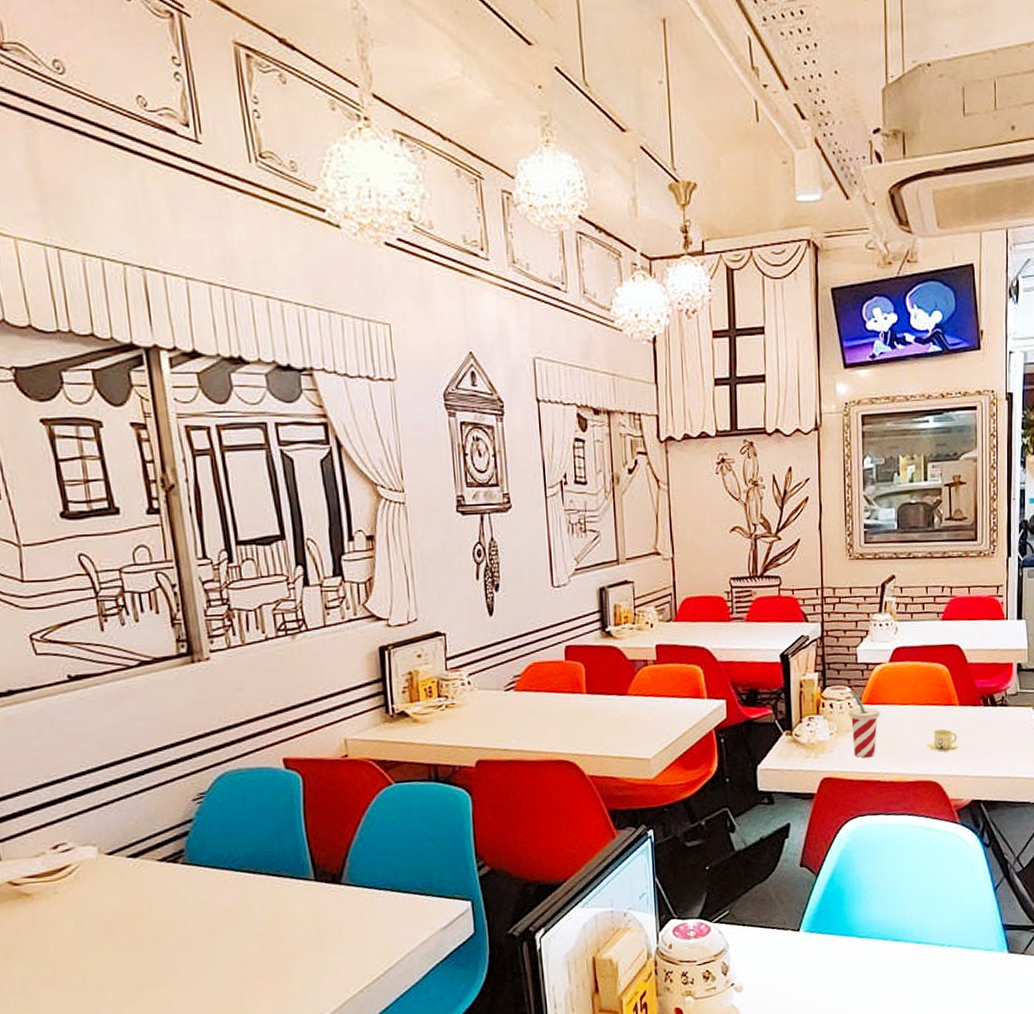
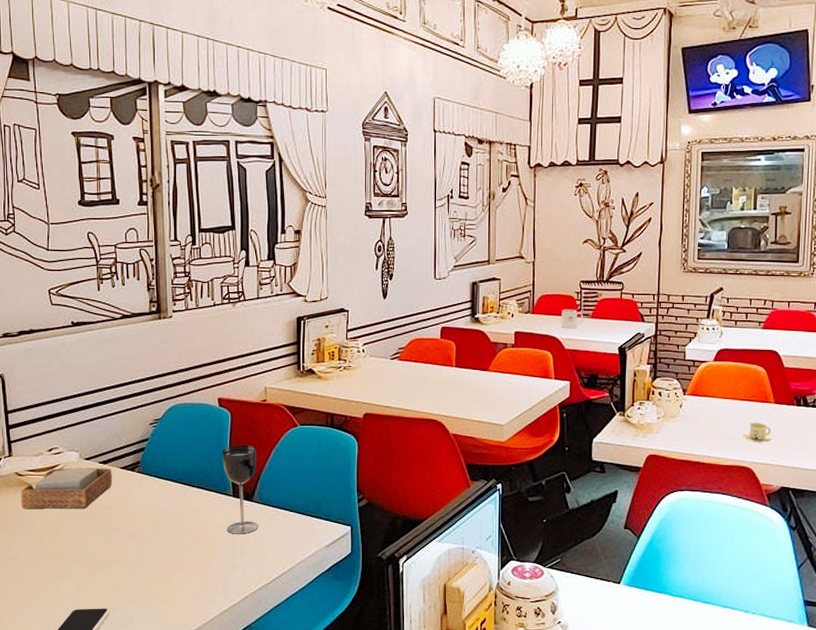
napkin holder: none [19,862,148,928] -> present [21,468,112,509]
wine glass: none [294,814,352,928] -> present [222,445,259,534]
mug: none [710,612,737,637] -> present [561,309,584,329]
beverage cup: present [848,690,880,758] -> none [675,382,703,441]

